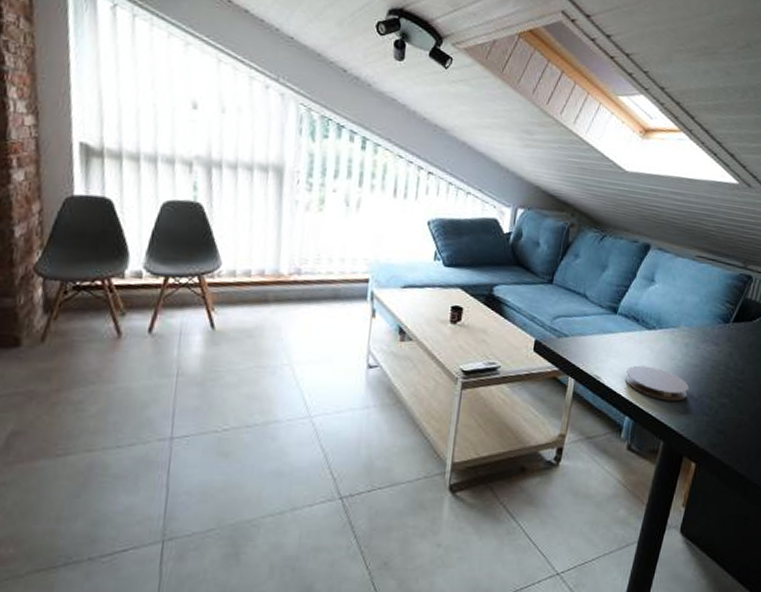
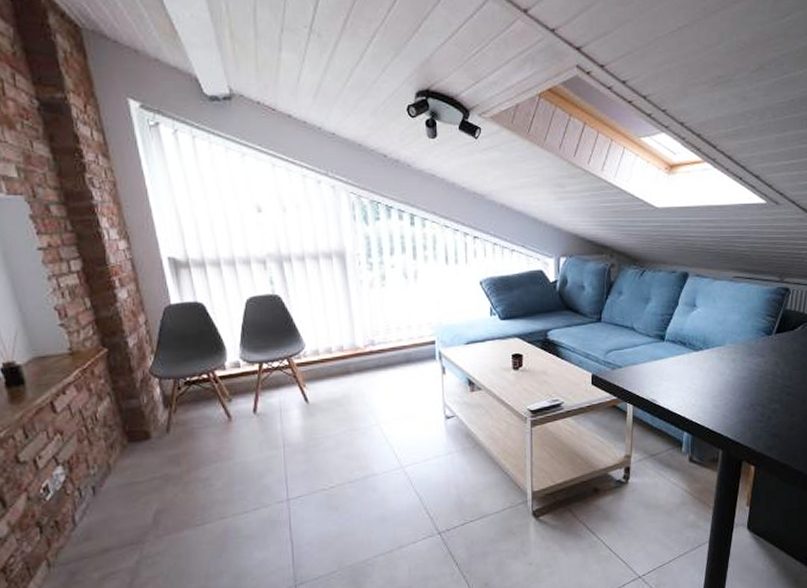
coaster: present [624,365,689,402] -> none [679,384,740,414]

